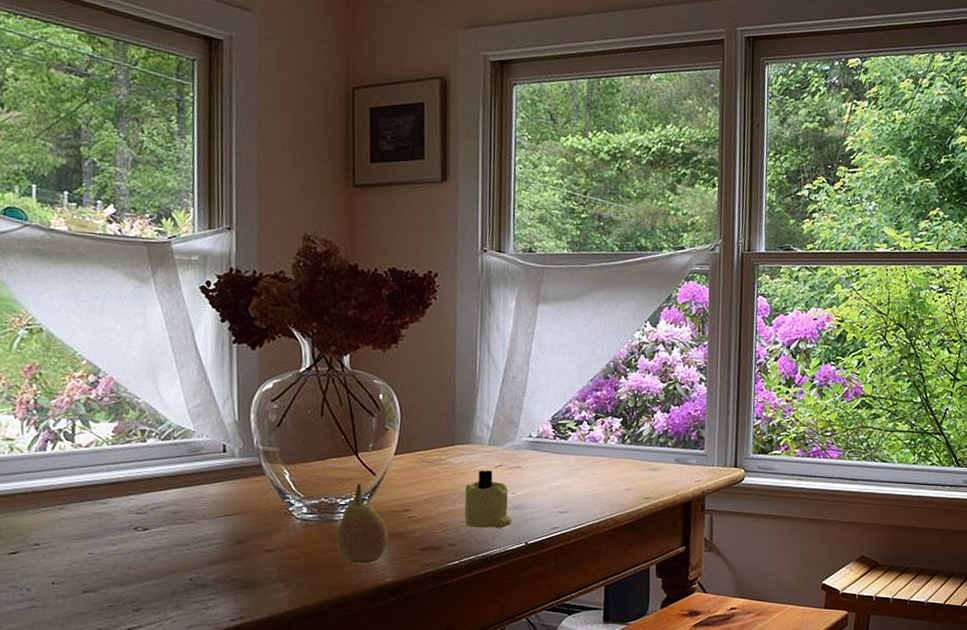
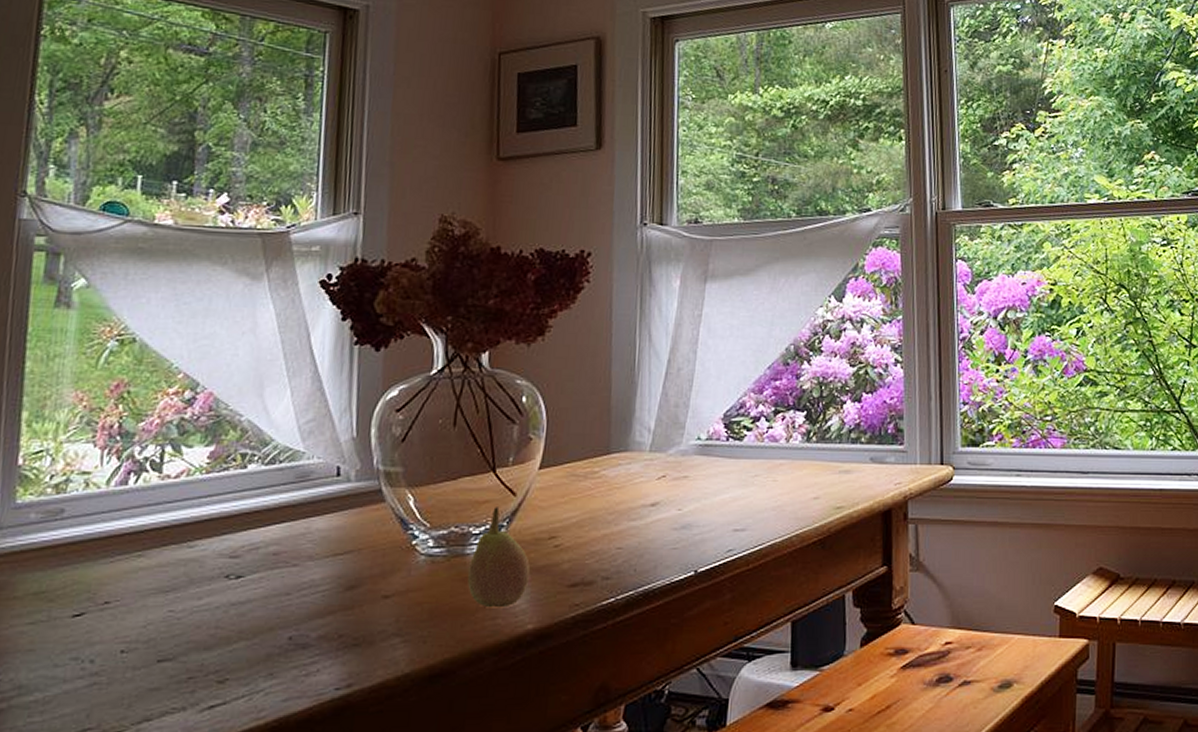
candle: present [464,469,513,529] -> none [621,482,679,556]

